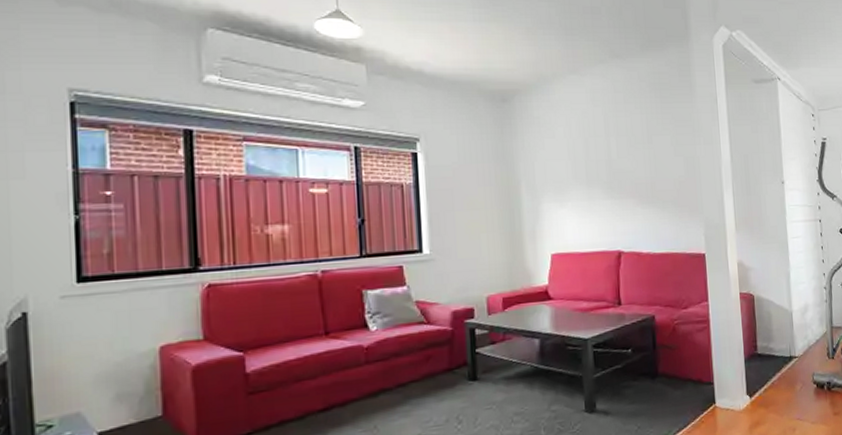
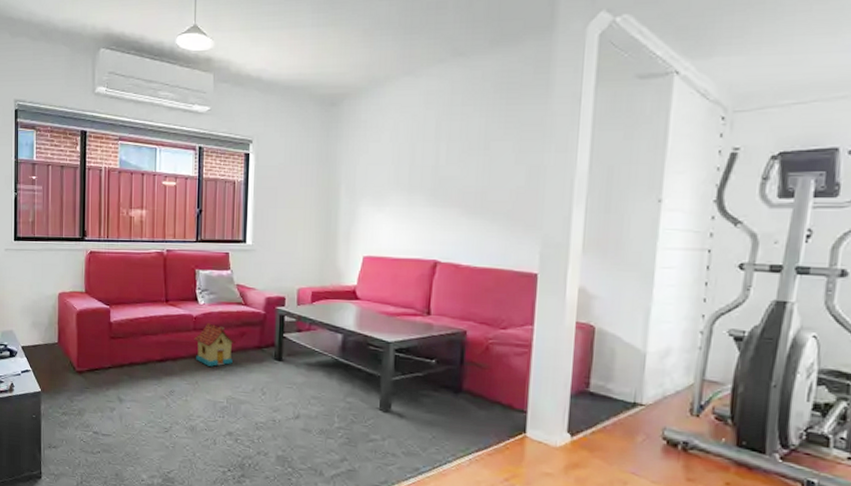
toy house: none [367,351,422,404] -> present [194,323,237,367]

